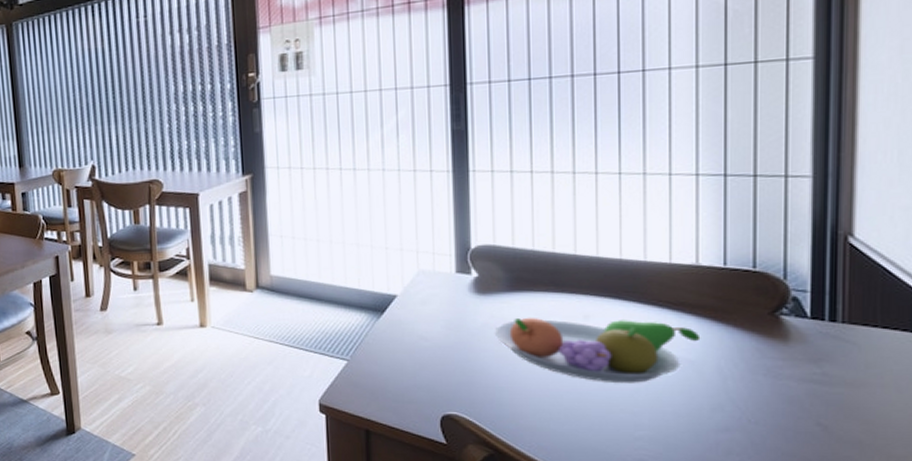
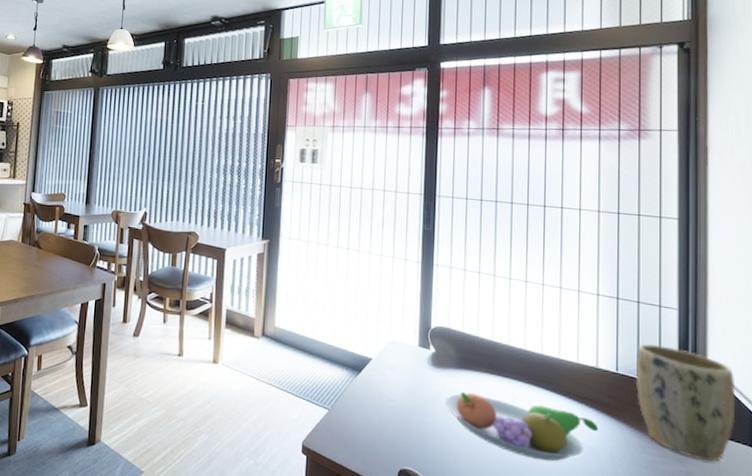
plant pot: none [750,224,894,358] -> present [635,343,736,462]

